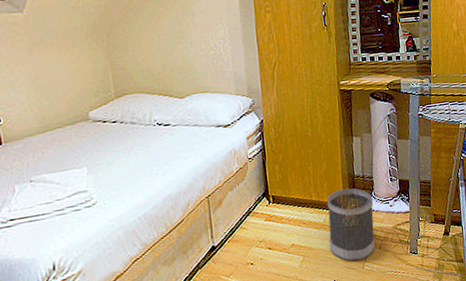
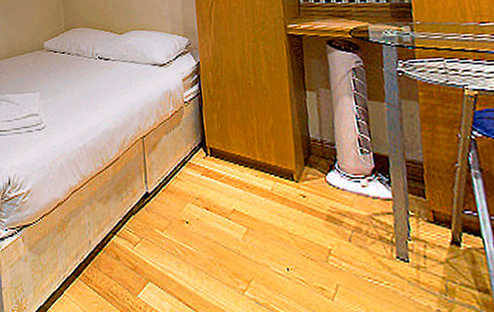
wastebasket: present [327,188,375,262] -> none [275,153,343,250]

